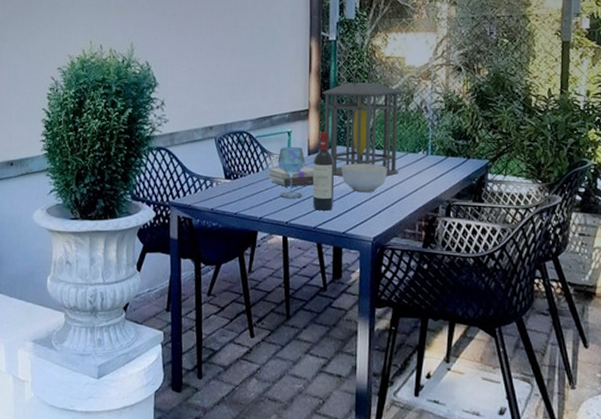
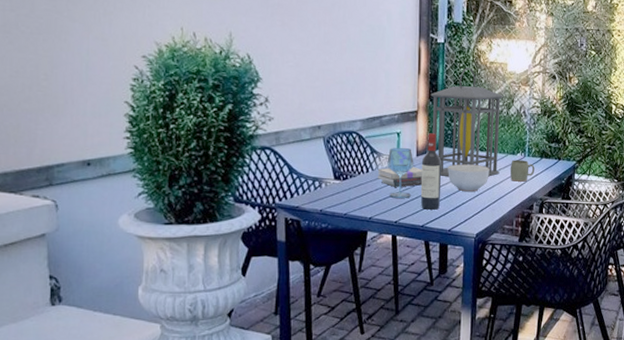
mug: none [410,158,439,182] -> present [510,160,535,182]

